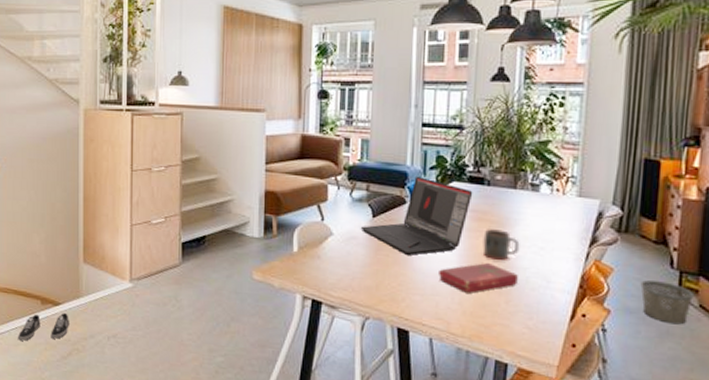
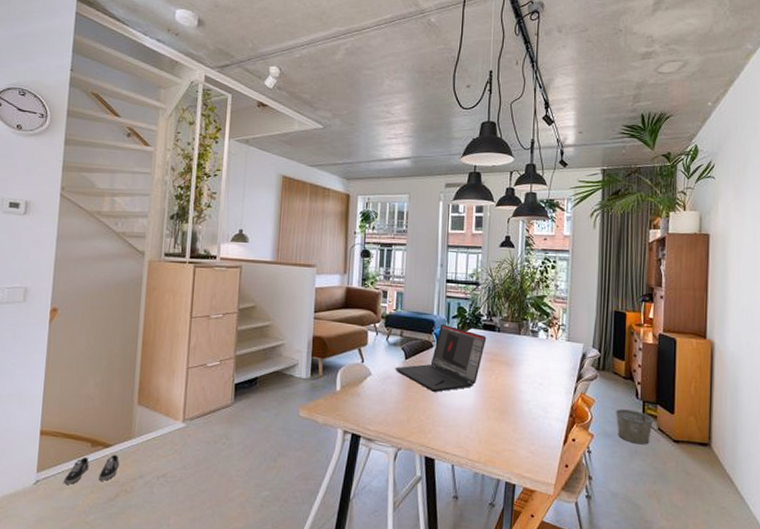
book: present [437,263,518,294] -> none [458,397,523,424]
mug: present [482,229,520,260] -> none [495,368,524,395]

